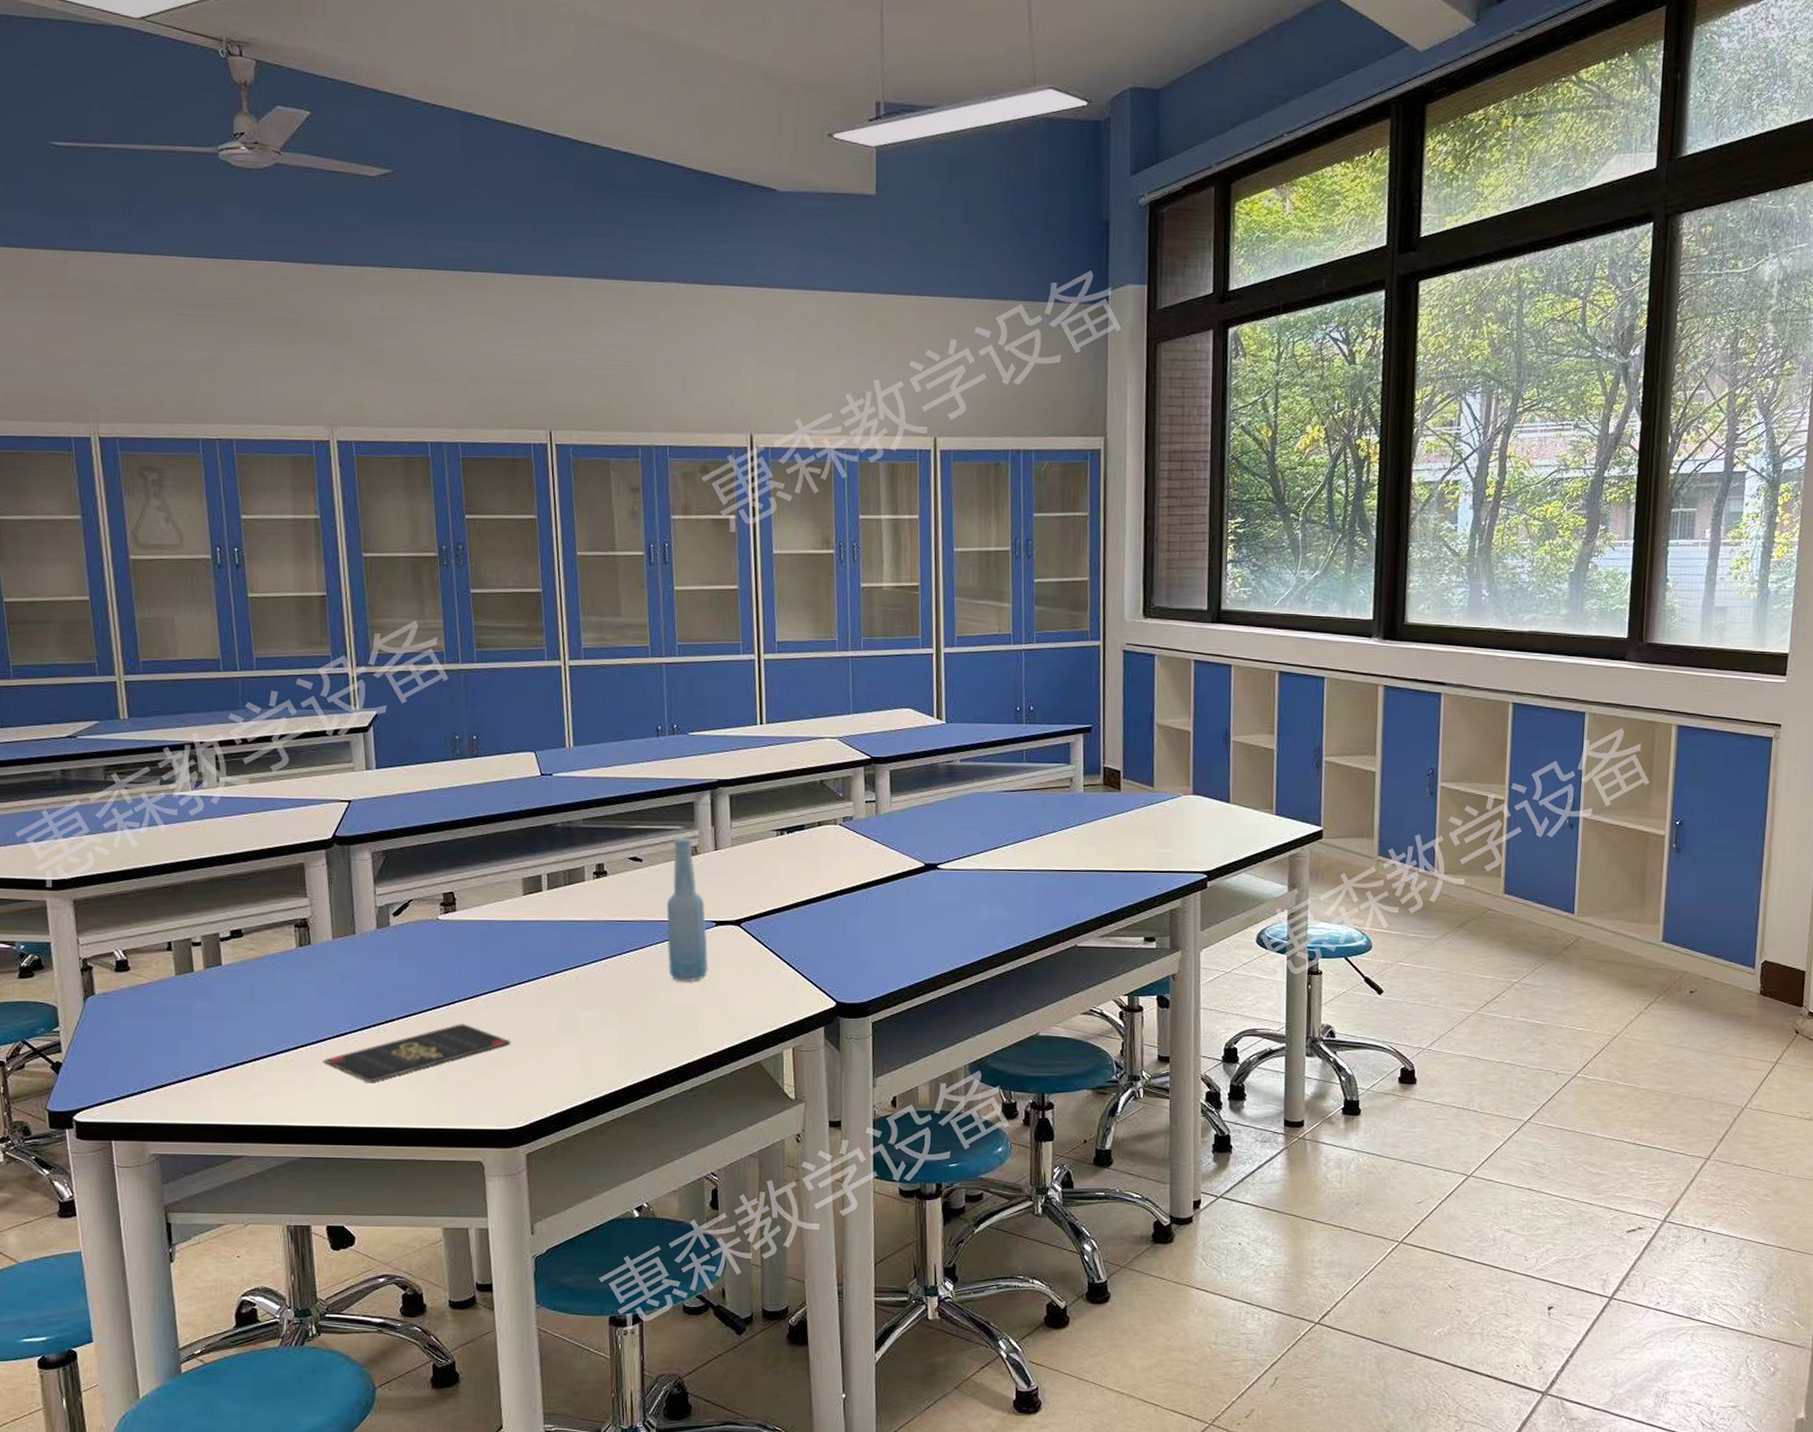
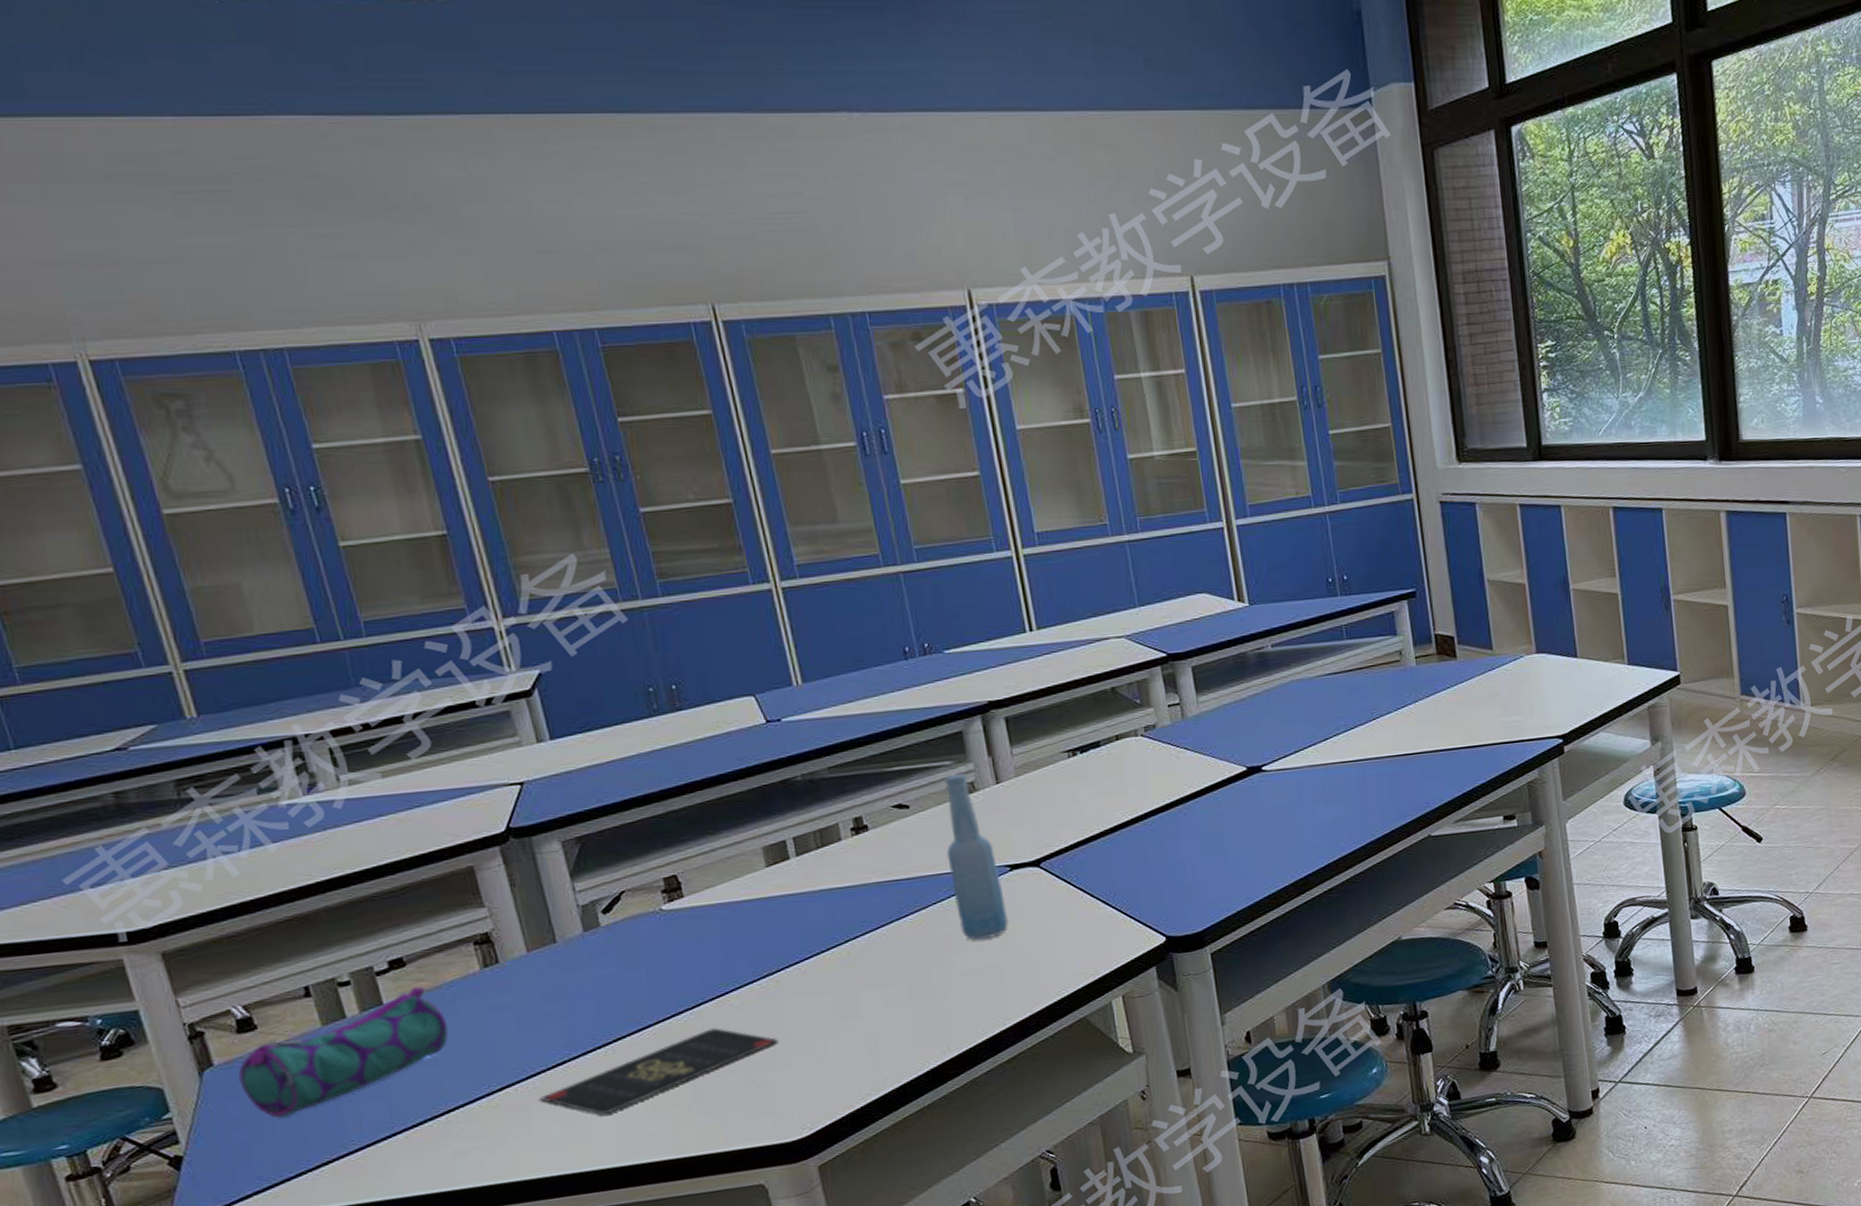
pencil case: none [111,955,266,1044] -> present [238,986,449,1118]

